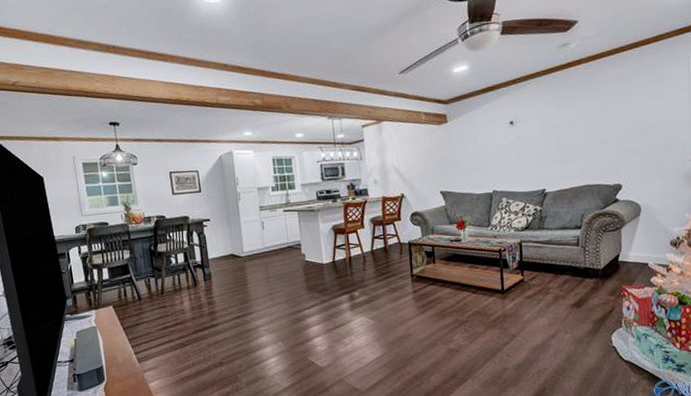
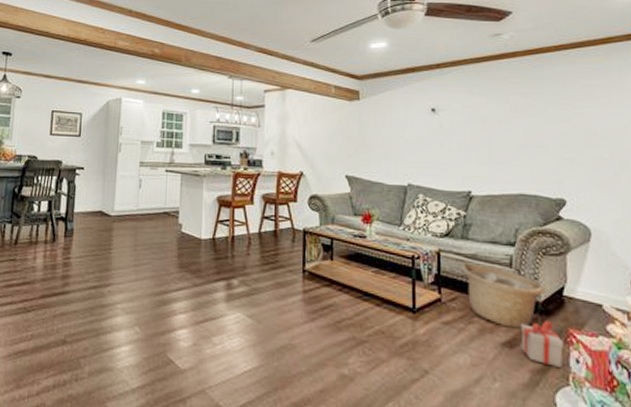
basket: none [539,247,605,293] -> present [462,262,545,329]
gift box: none [585,282,619,316] -> present [520,321,565,369]

